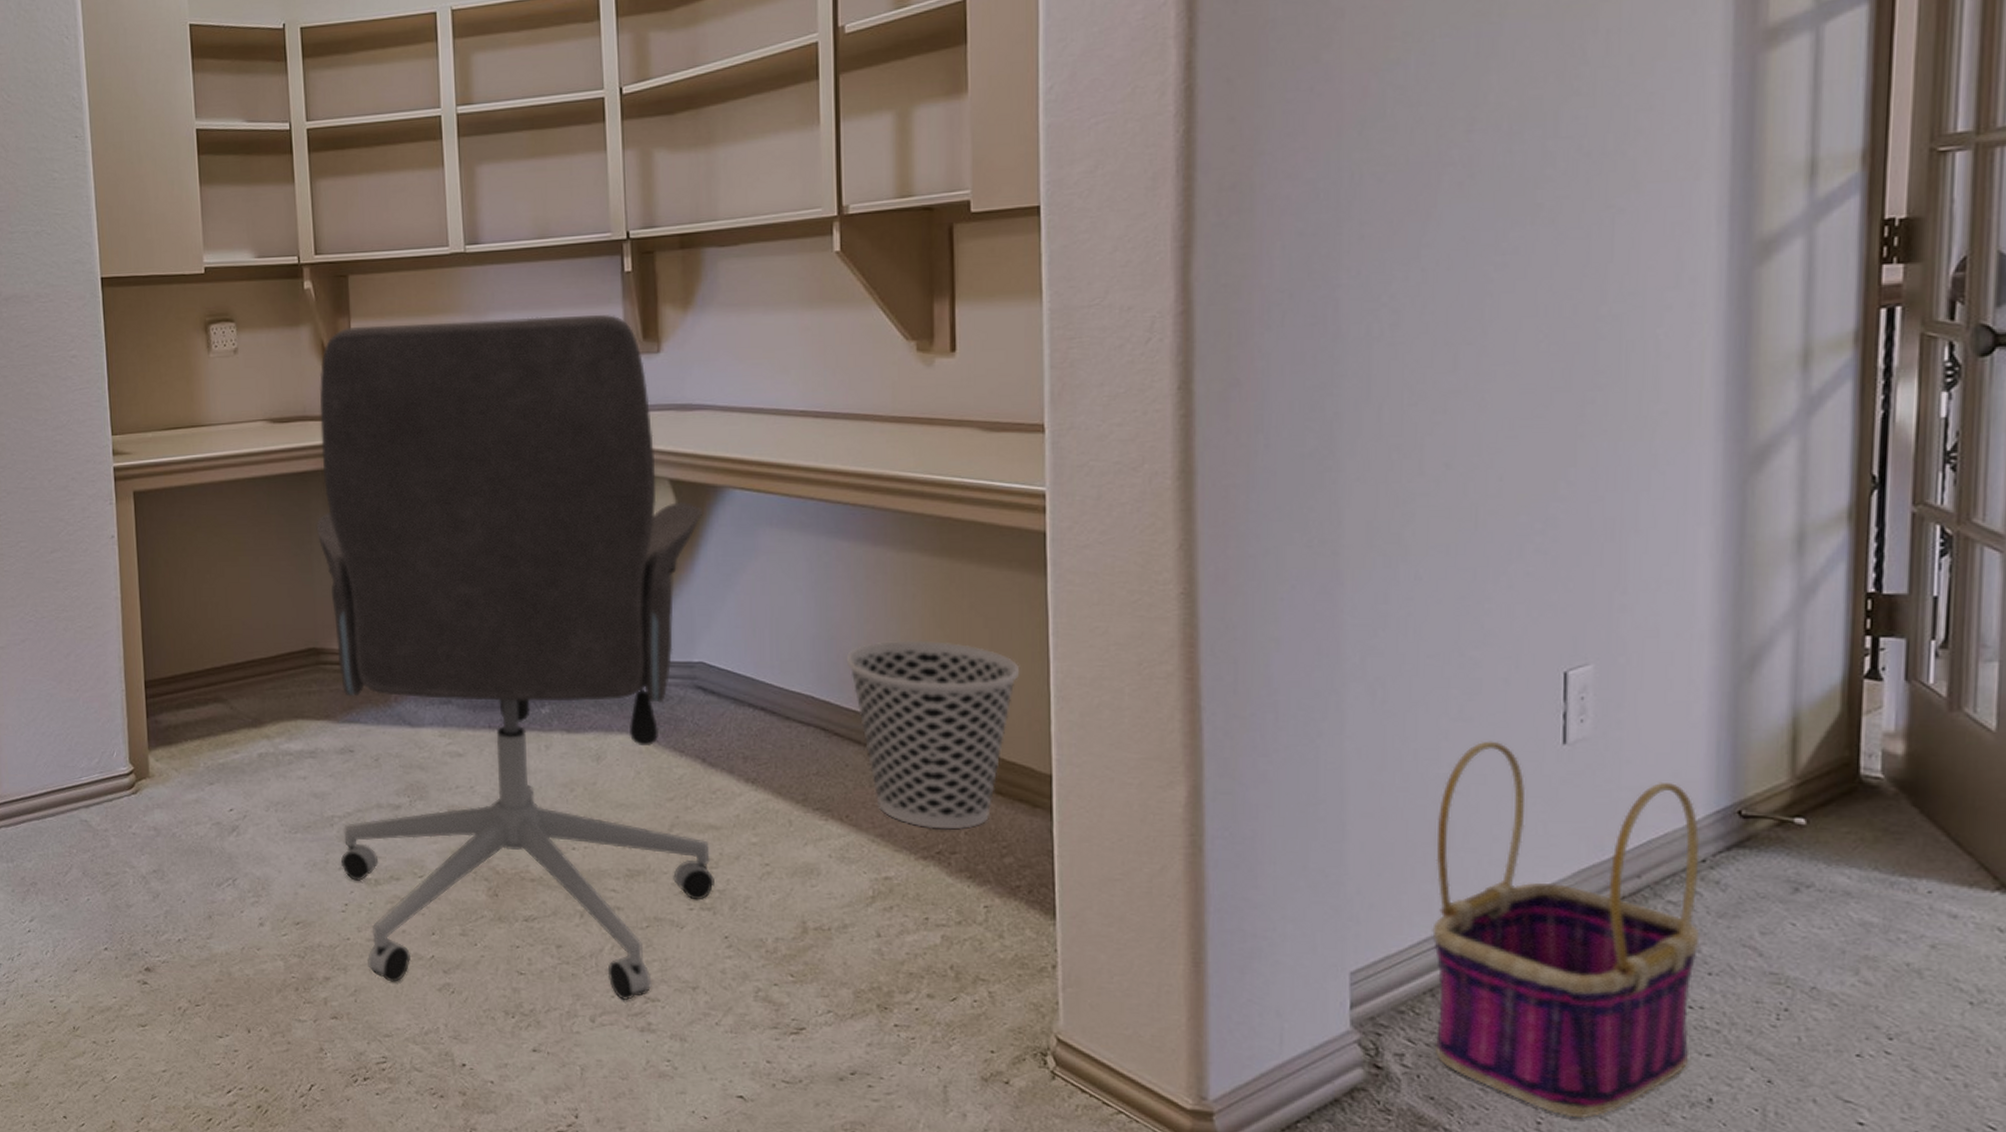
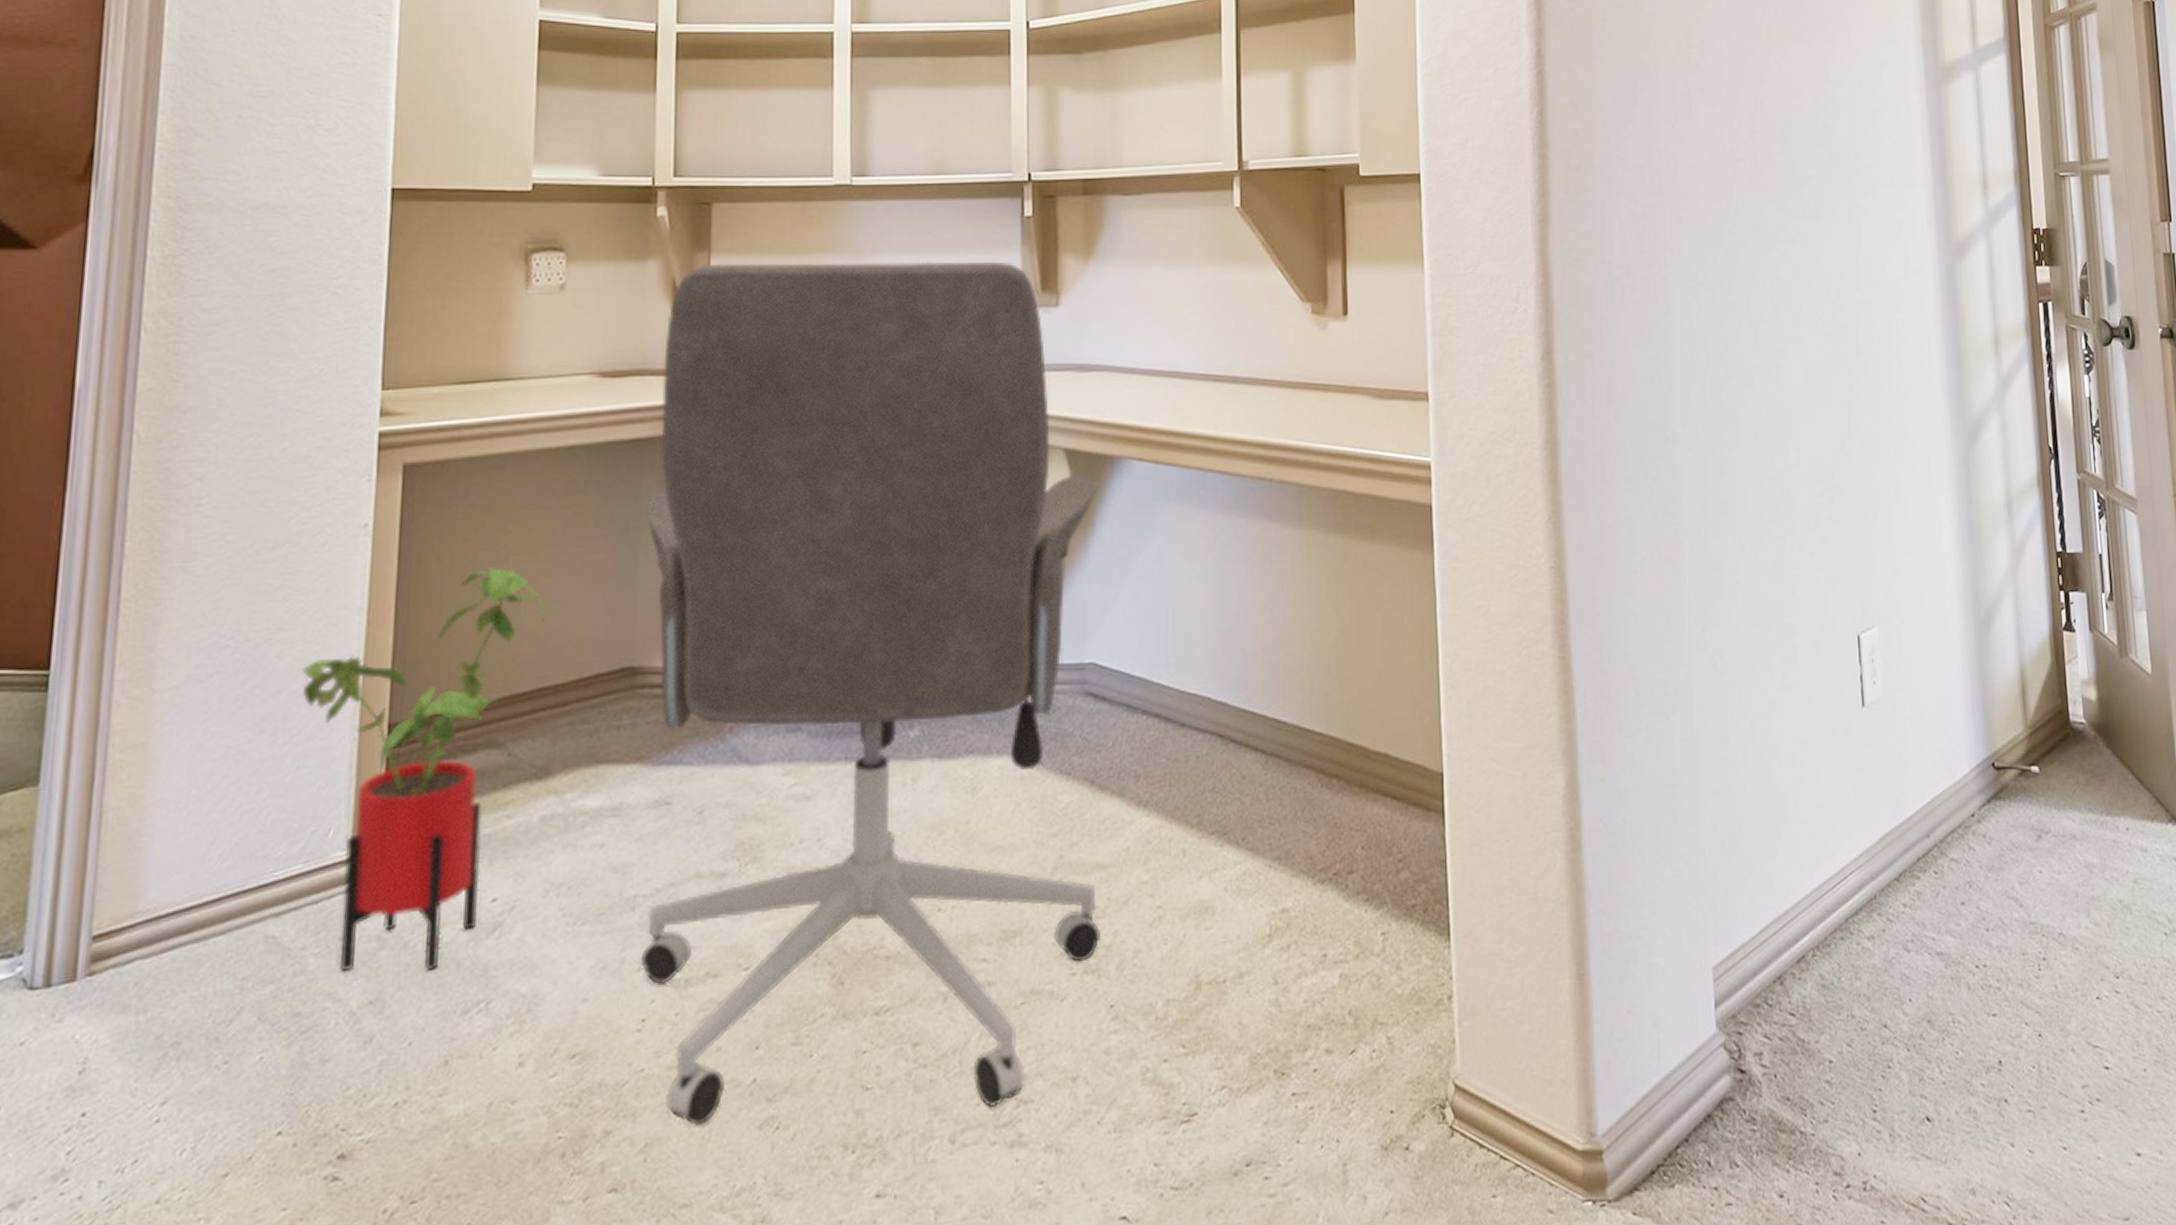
house plant: none [81,570,248,854] -> present [301,567,546,971]
wastebasket: present [846,640,1020,830] -> none [1243,627,1412,846]
basket: present [1432,741,1700,1118] -> none [1773,707,1981,1101]

